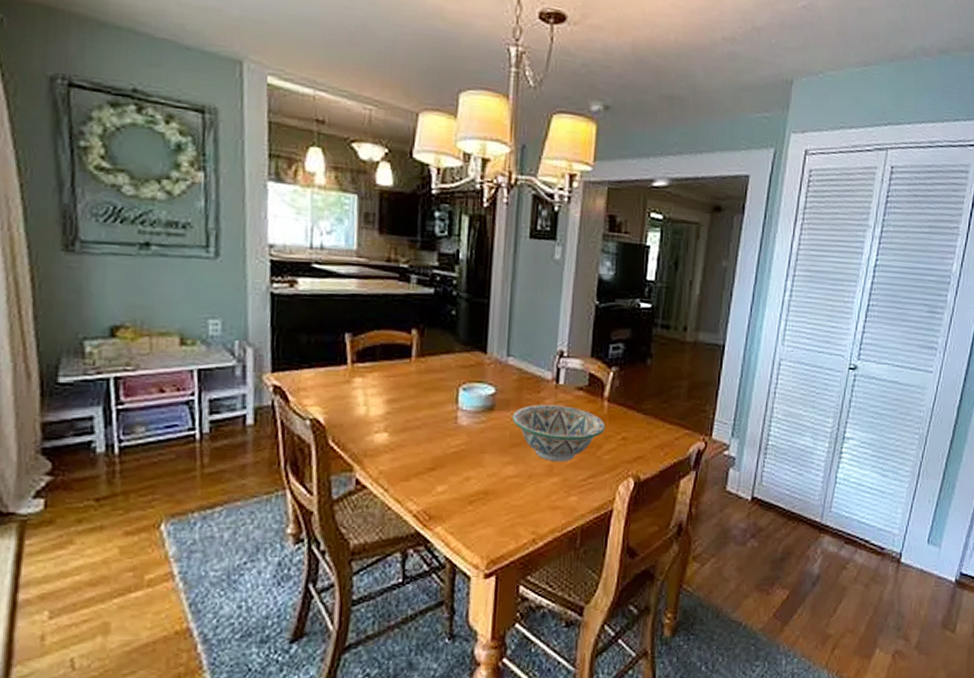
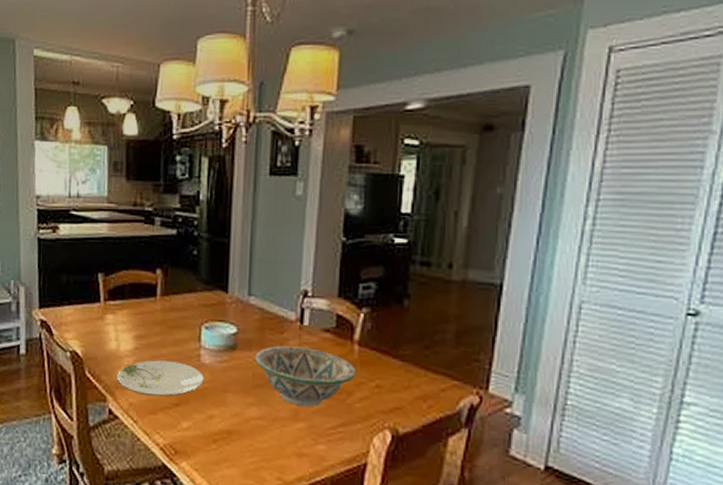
plate: none [366,424,461,461] -> present [117,360,204,397]

